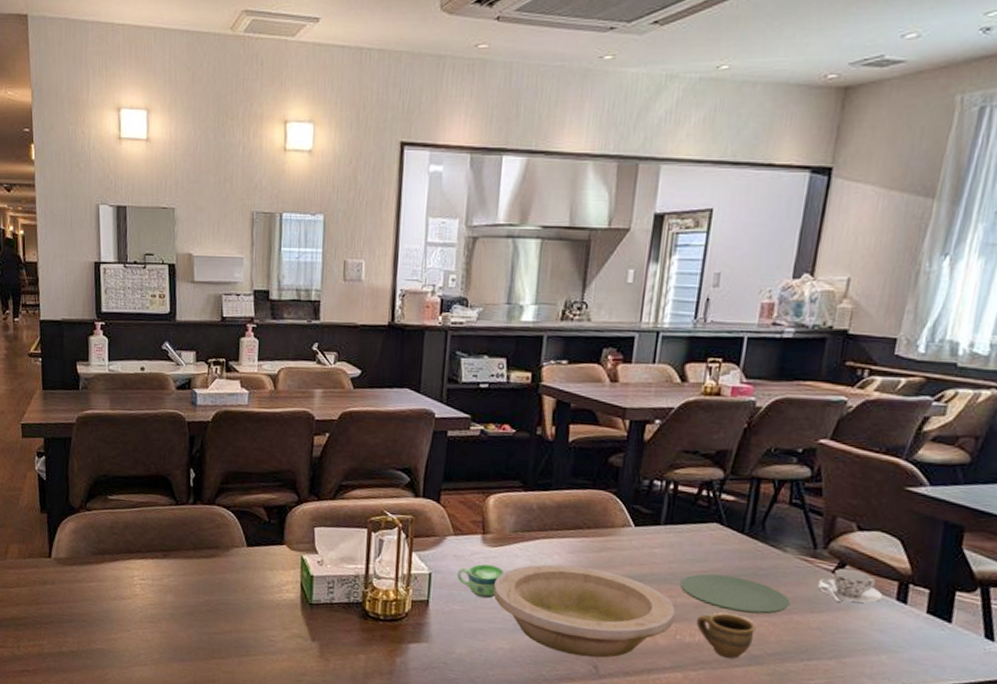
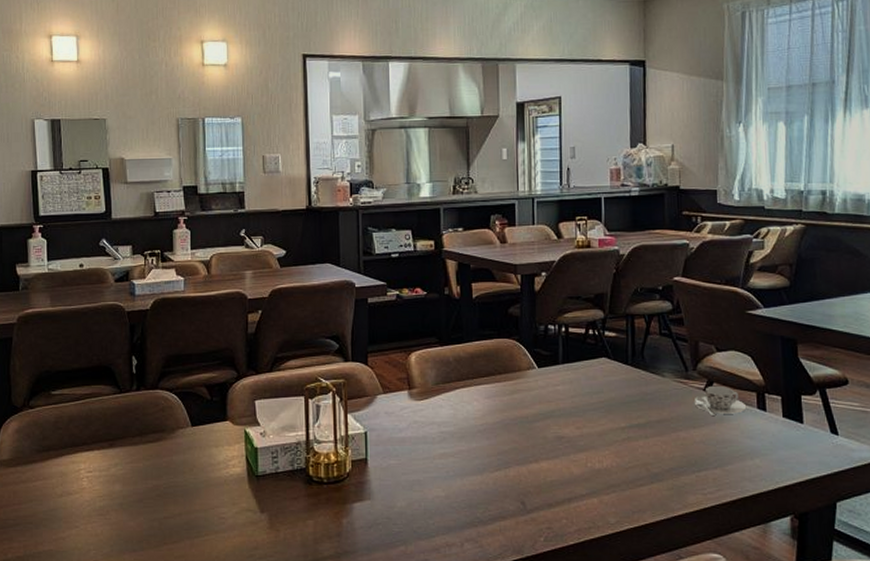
cup: present [457,564,505,599] -> none [390,418,432,450]
bowl: present [493,564,676,658] -> none [424,410,584,494]
plate: present [679,573,790,615] -> none [583,403,675,435]
cup: present [696,613,756,659] -> none [601,437,652,478]

